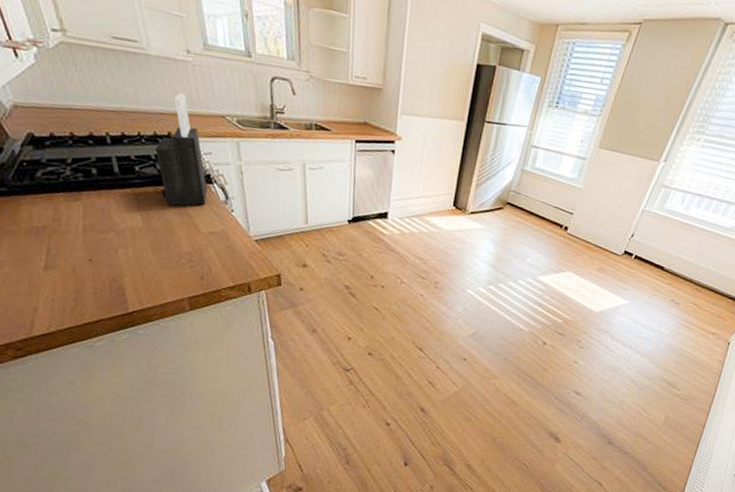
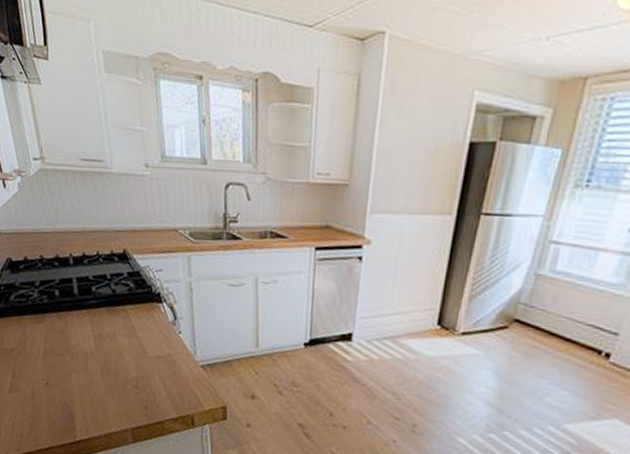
knife block: present [156,93,207,206] -> none [111,209,157,328]

